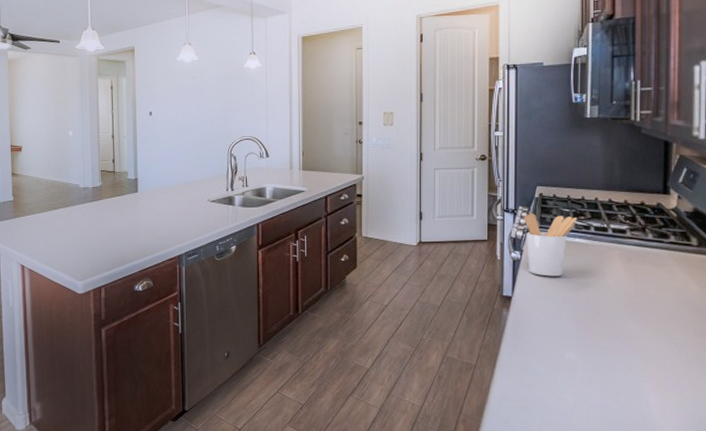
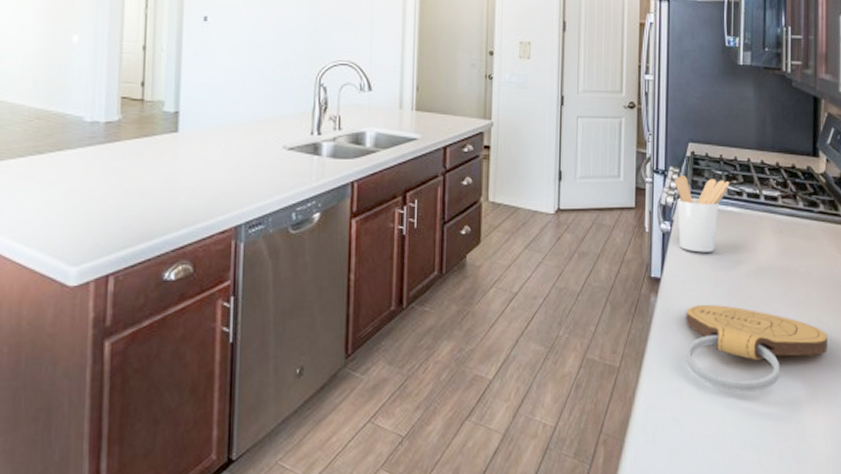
cutting board: none [536,318,678,391] -> present [685,304,828,392]

